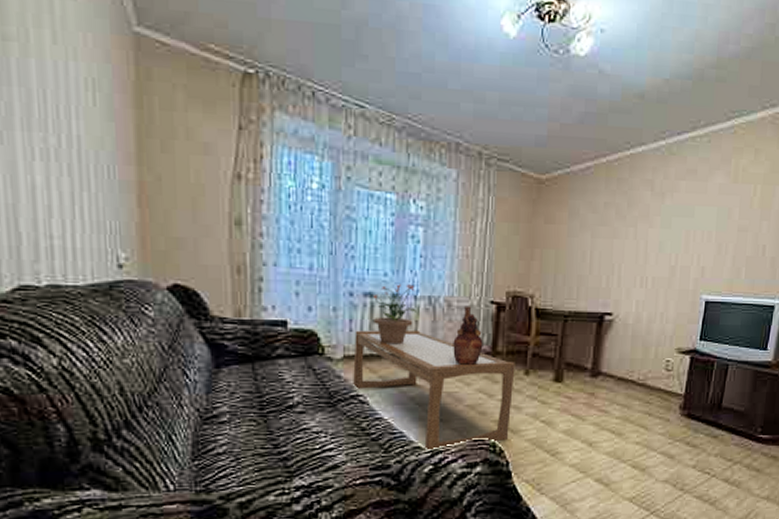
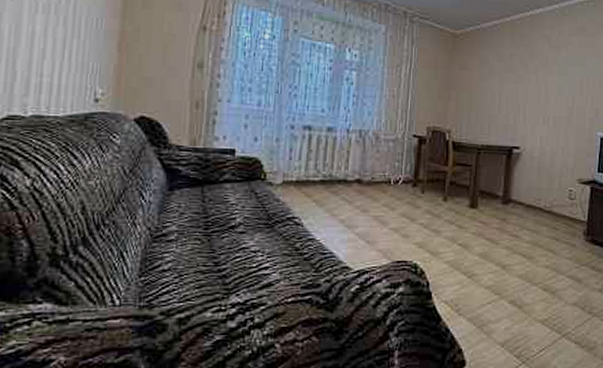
coffee table: present [353,330,515,452] -> none [290,159,435,272]
potted plant: present [374,284,416,345] -> none [311,119,348,172]
ceramic vessel: present [453,306,483,365] -> none [379,138,407,191]

